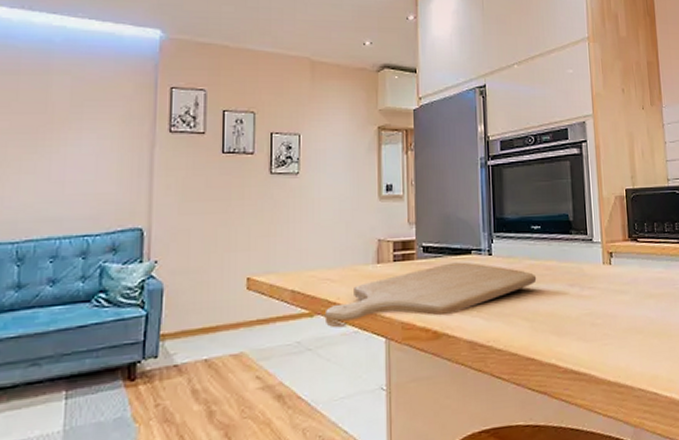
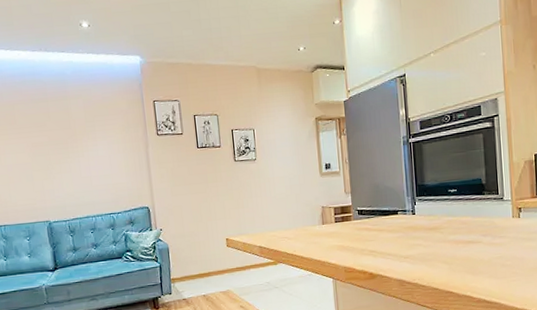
chopping board: present [324,262,537,329] -> none [285,220,454,273]

